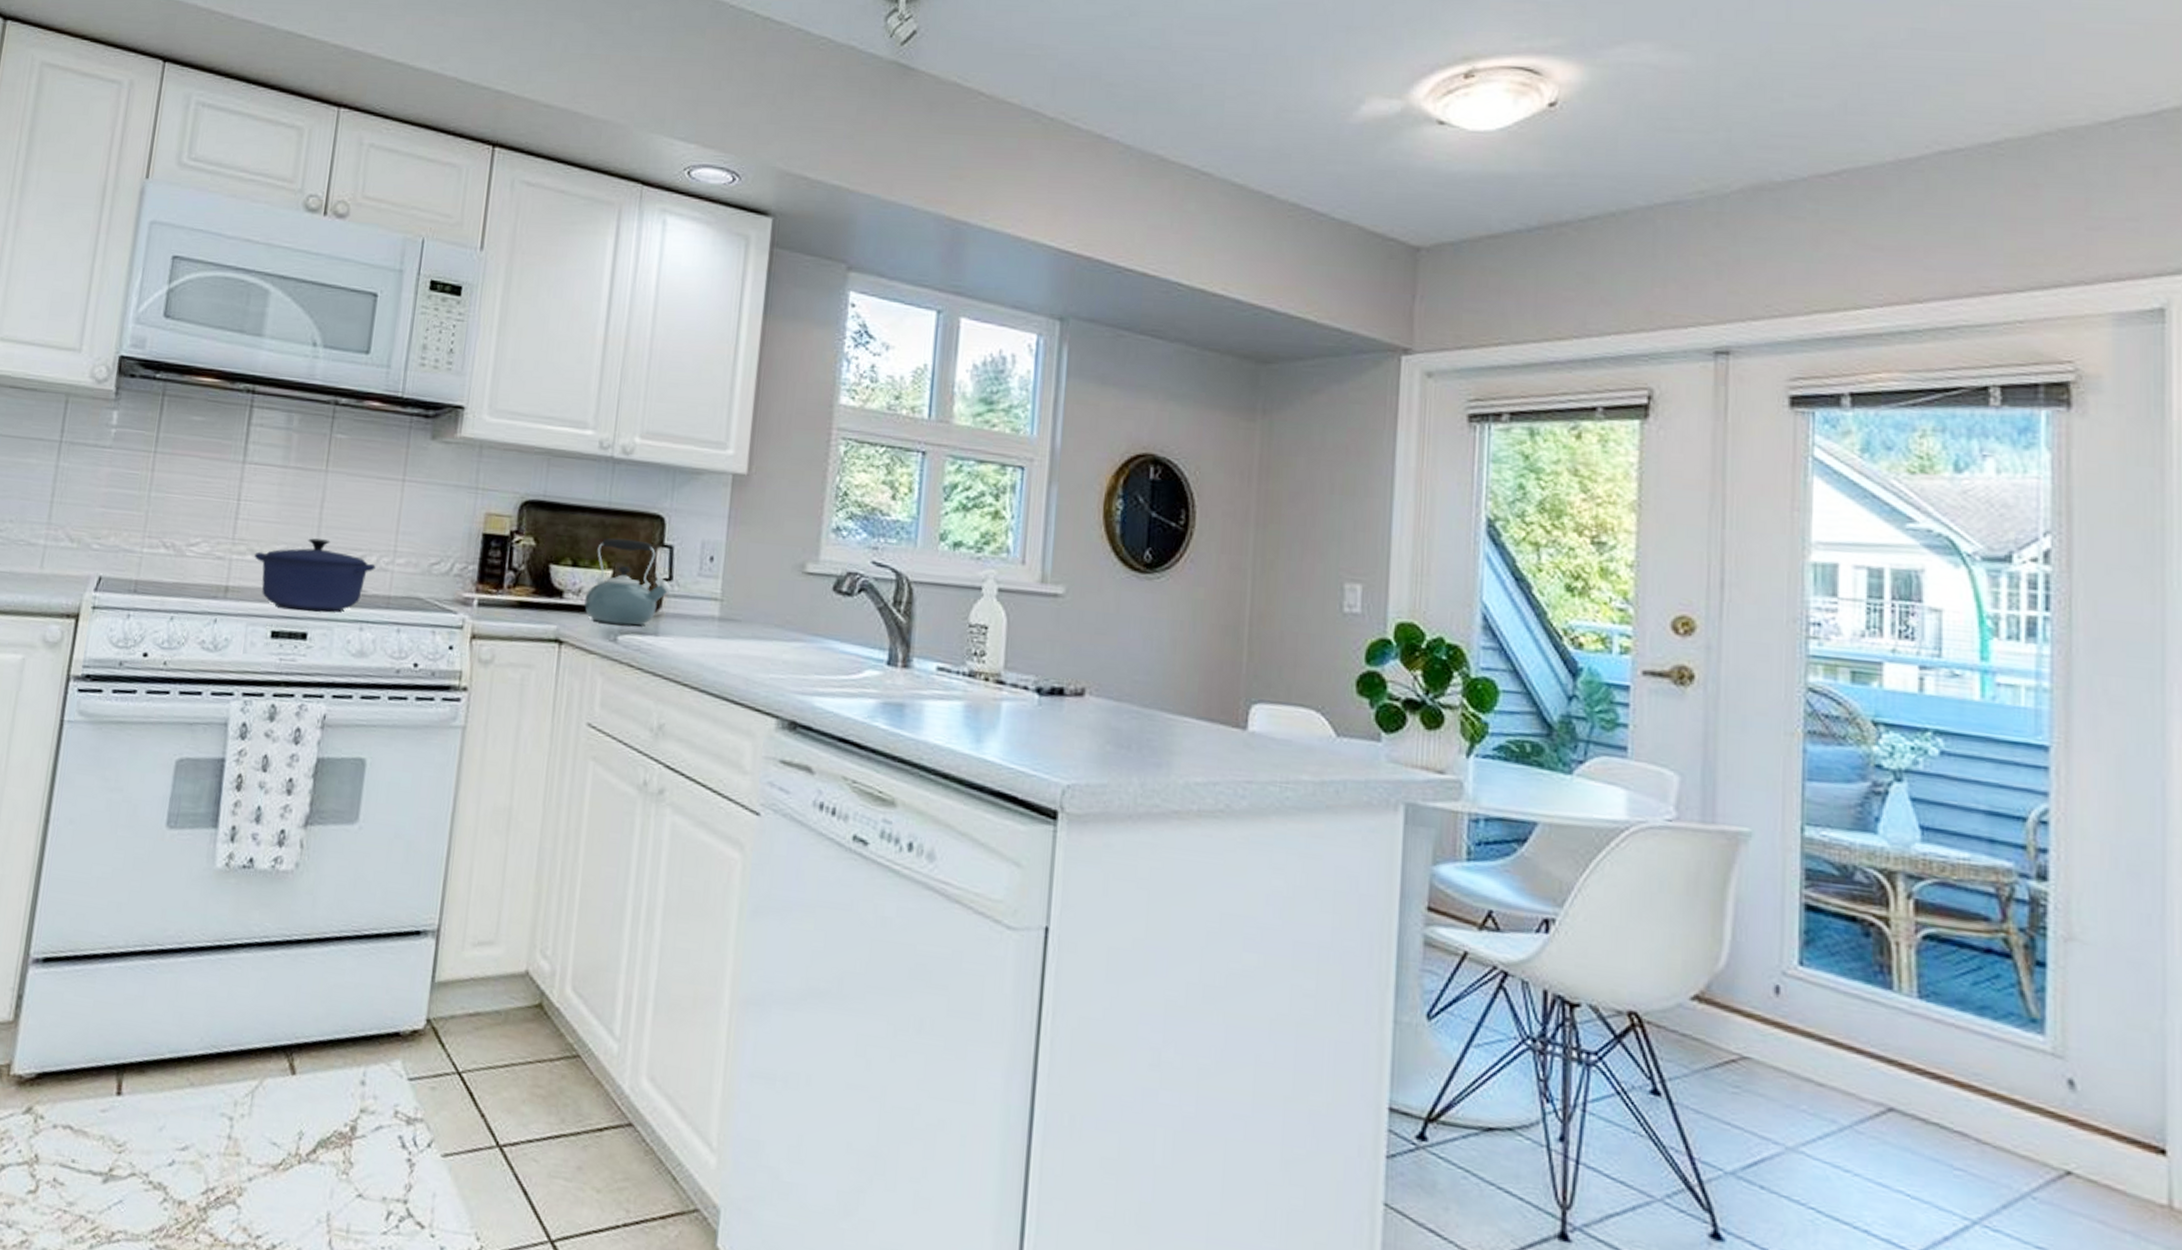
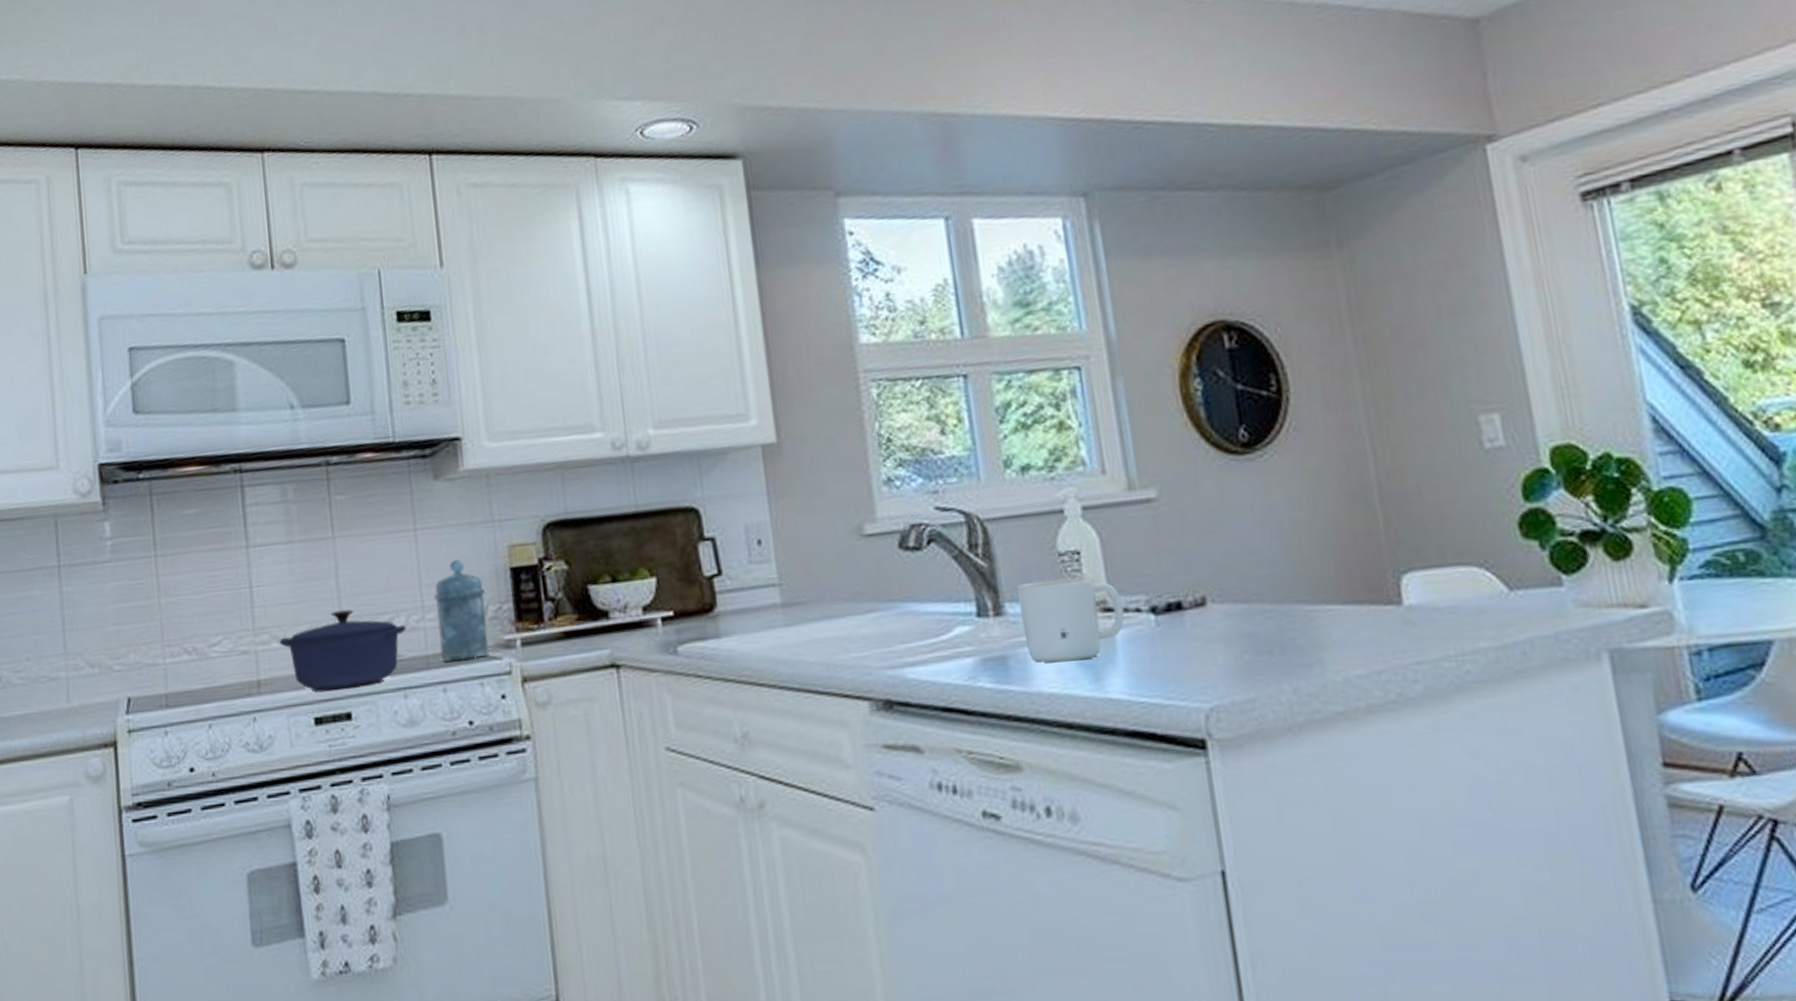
canister: none [401,515,455,609] -> present [433,559,490,662]
kettle: present [584,538,672,626] -> none [633,539,725,637]
mug: none [923,644,1015,721] -> present [1016,577,1125,663]

